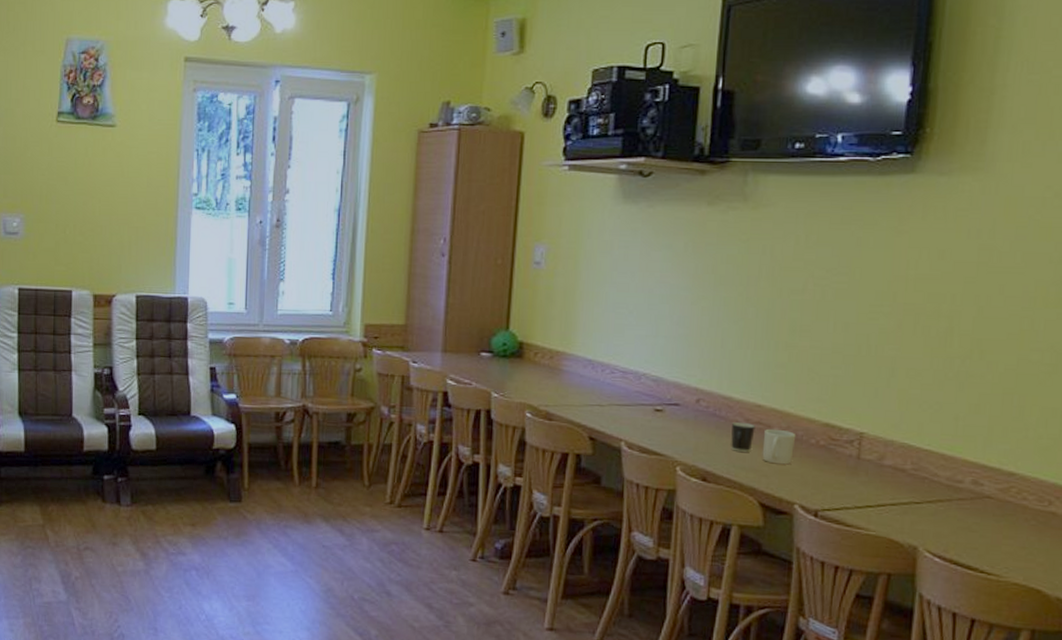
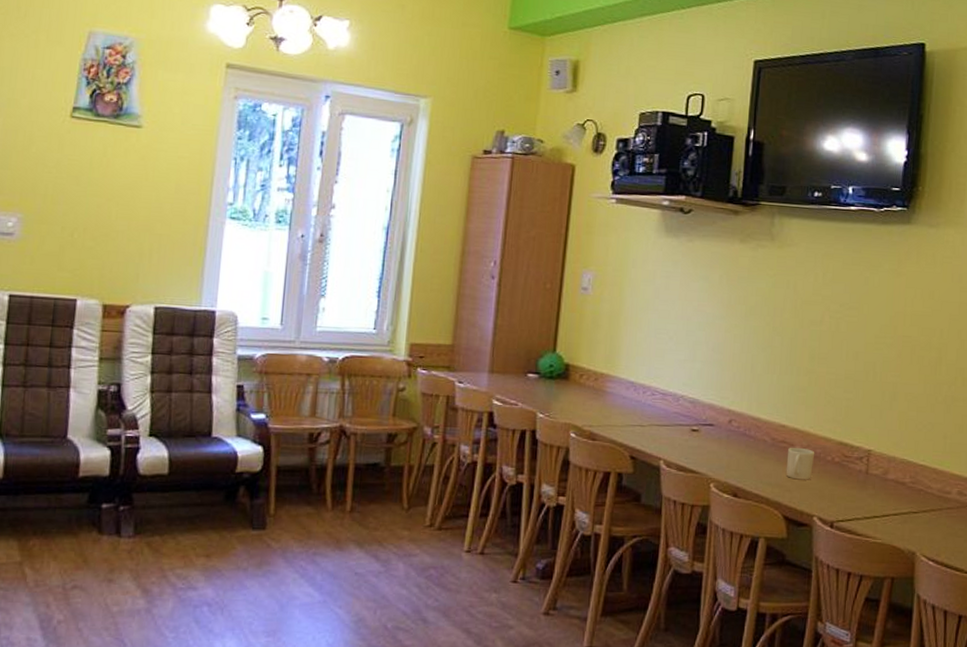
mug: present [731,421,755,452] -> none [759,441,780,469]

